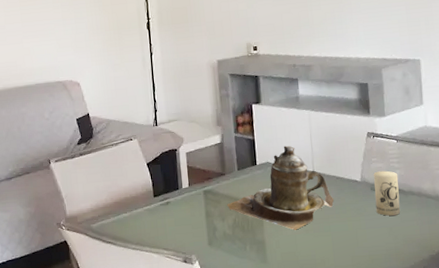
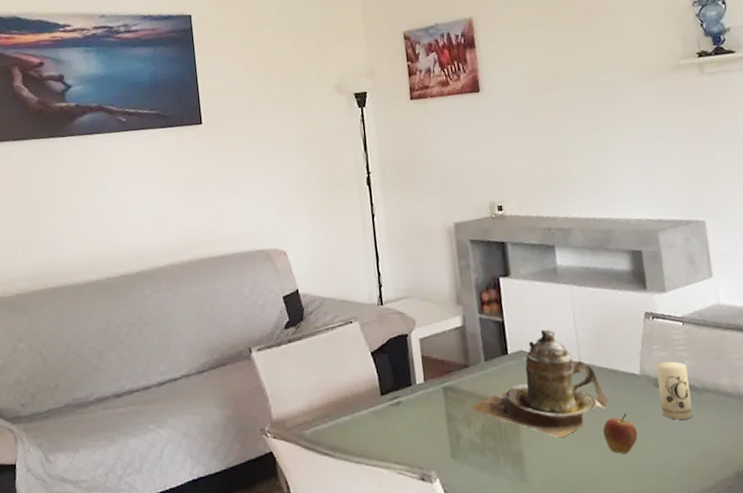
fruit: none [329,211,356,242] -> present [603,414,638,454]

